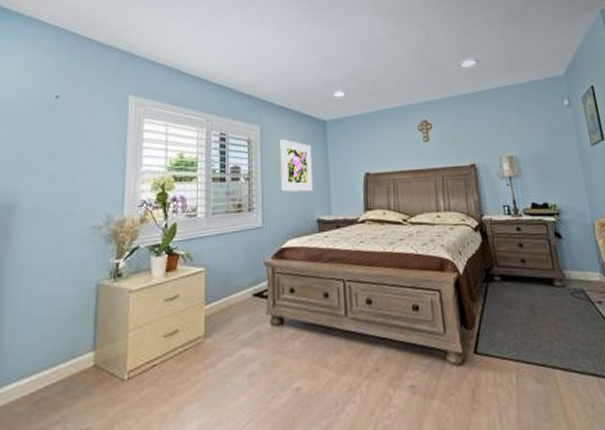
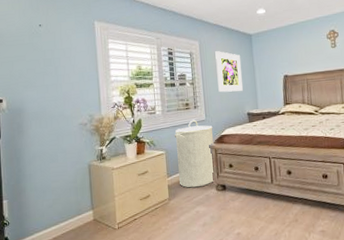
laundry hamper: none [218,226,272,321] -> present [174,119,214,188]

